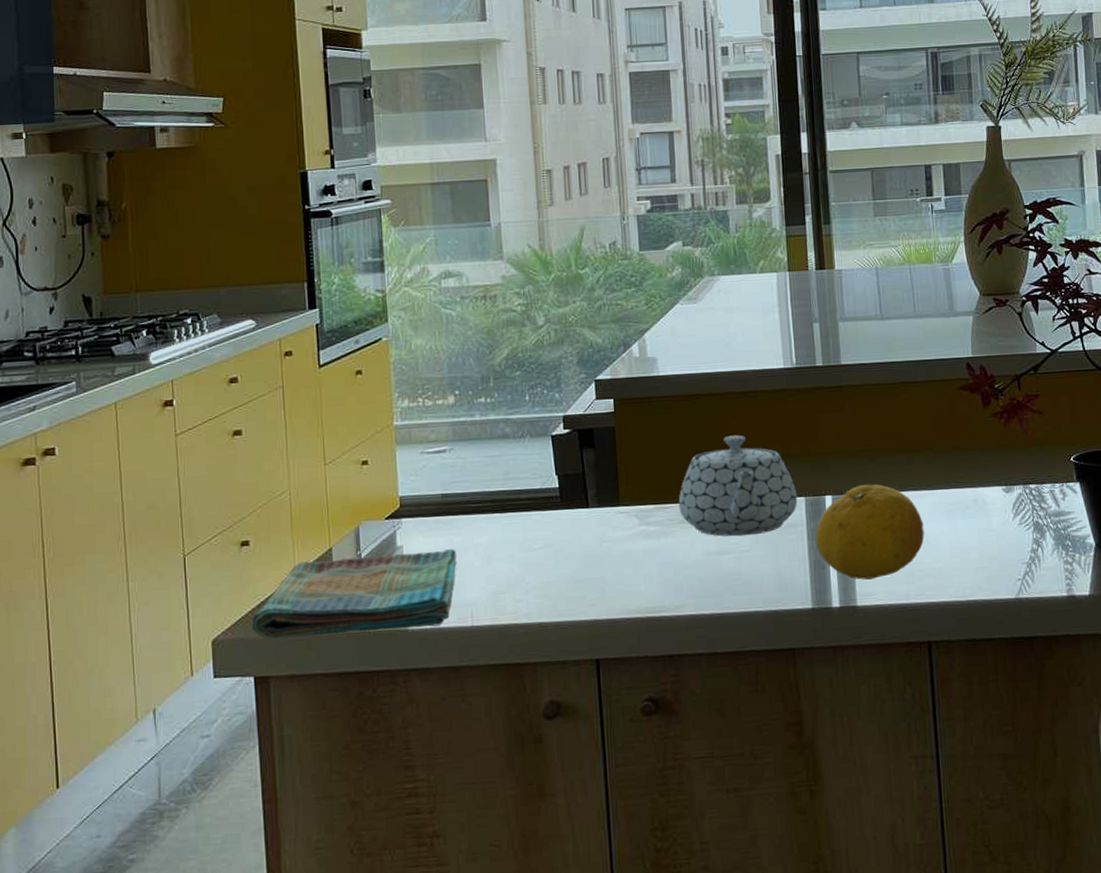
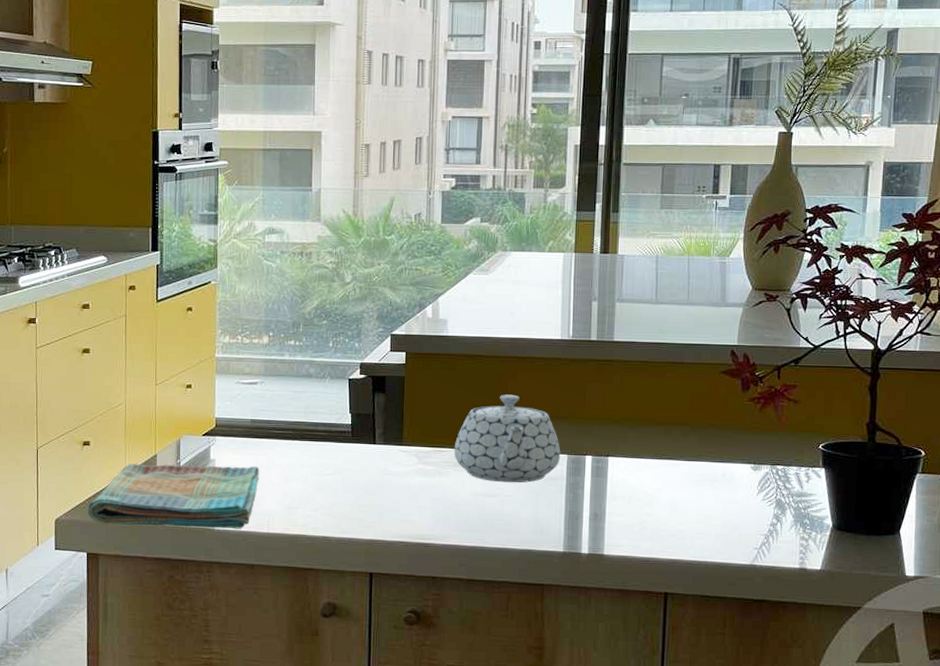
fruit: present [815,484,925,580] -> none [572,449,673,533]

